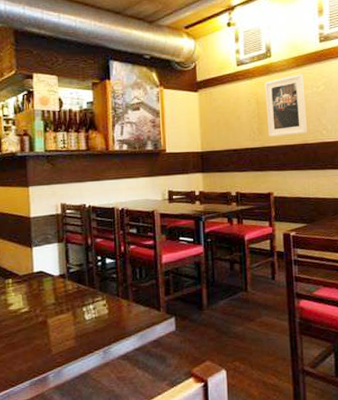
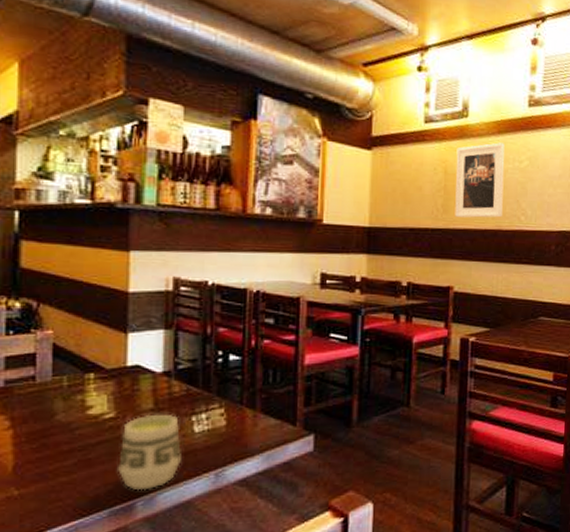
cup: none [33,306,78,366] -> present [116,414,181,491]

